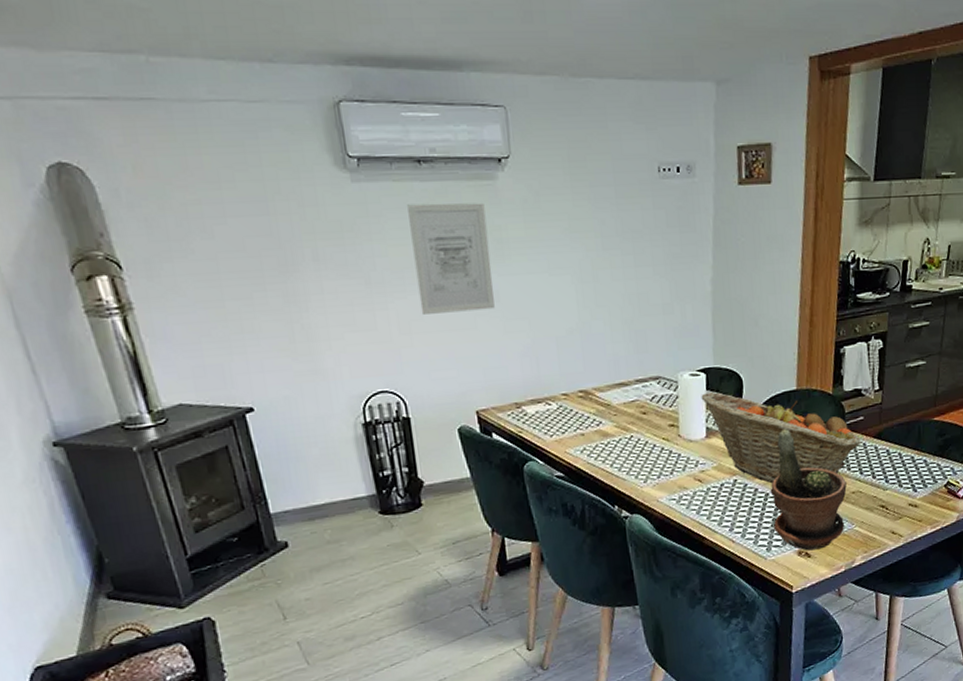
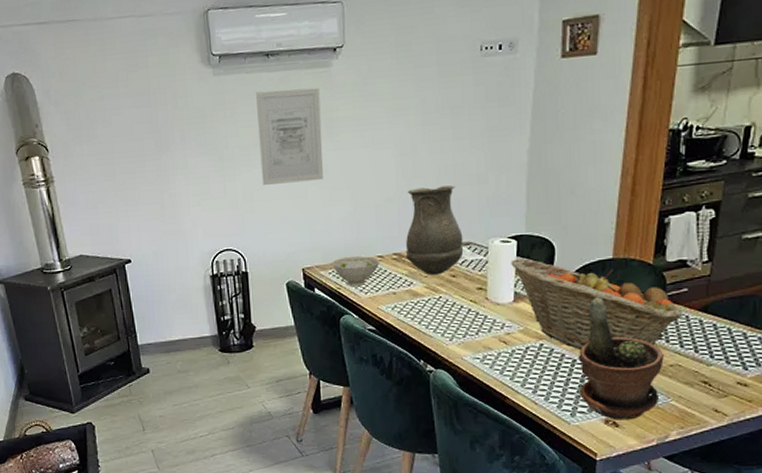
bowl: none [509,394,564,430] -> present [331,256,379,287]
vase: none [591,316,653,414] -> present [405,185,464,276]

